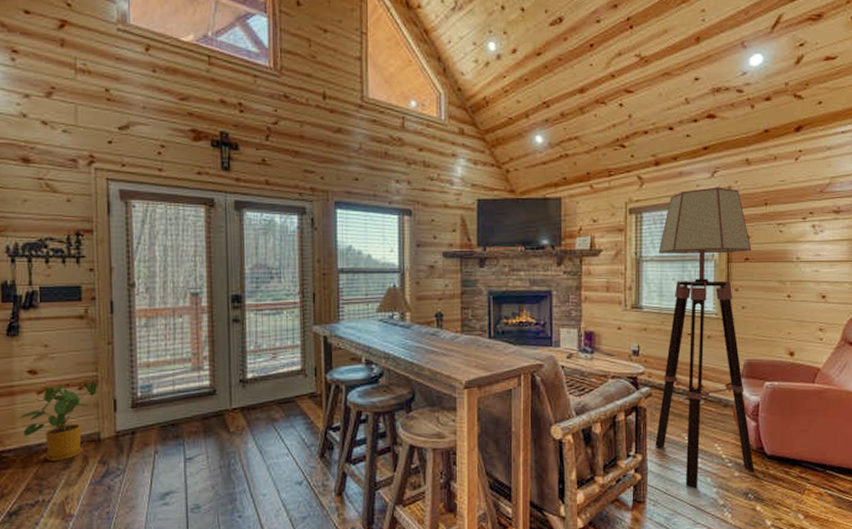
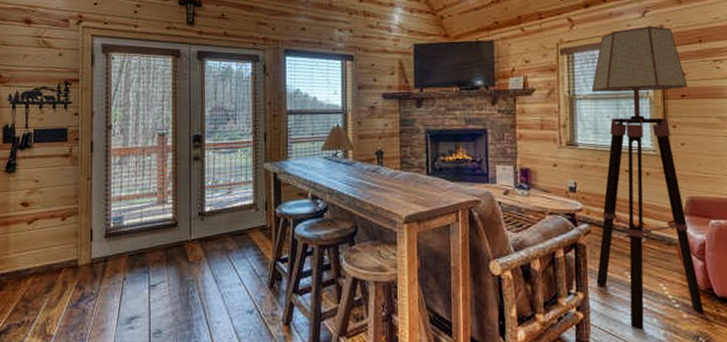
house plant: present [18,381,99,461] -> none [11,213,78,285]

